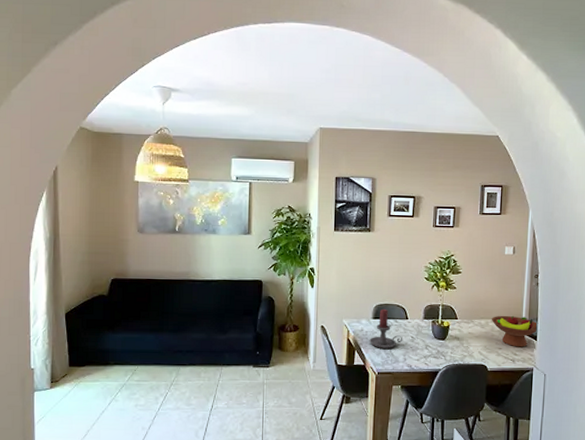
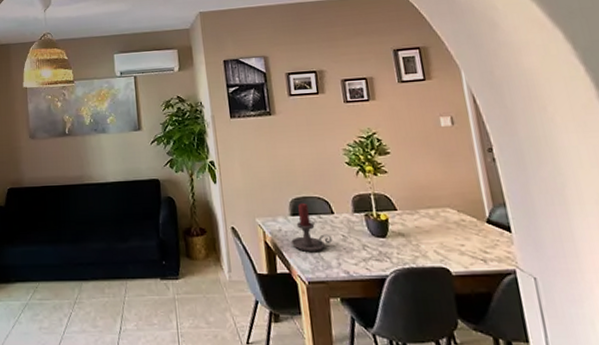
fruit bowl: present [491,315,539,347] -> none [441,201,508,243]

